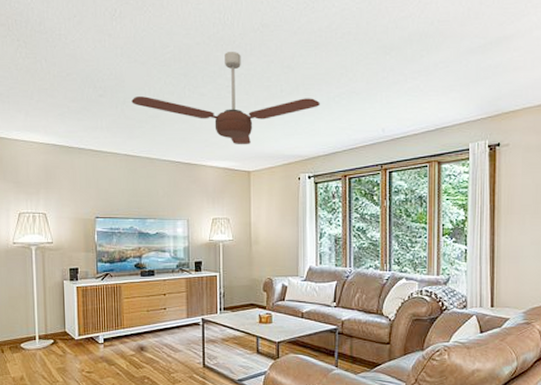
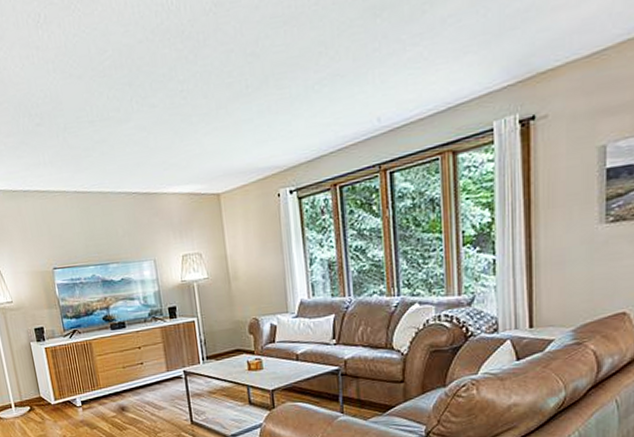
ceiling fan: present [131,51,320,145] -> none [73,44,296,163]

